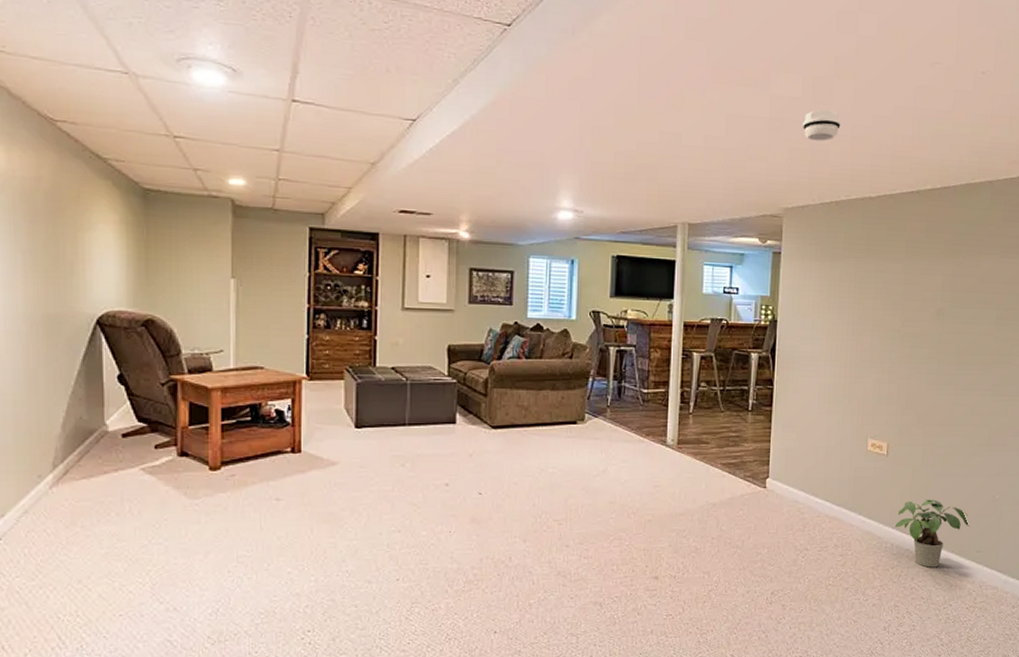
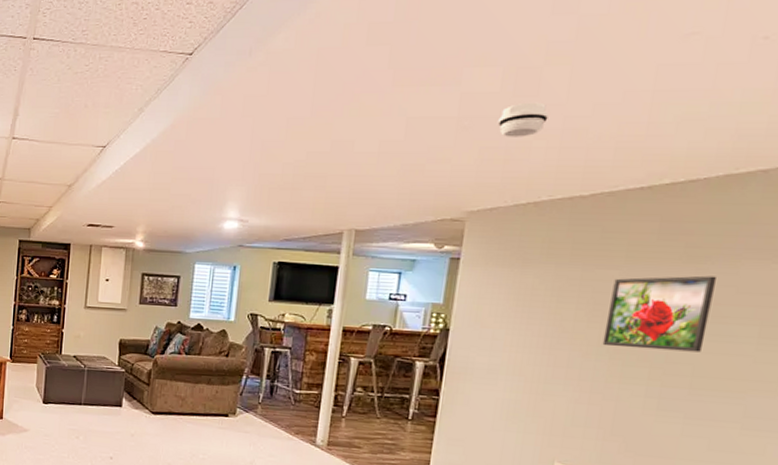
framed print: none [895,268,967,333] -> present [602,275,716,352]

